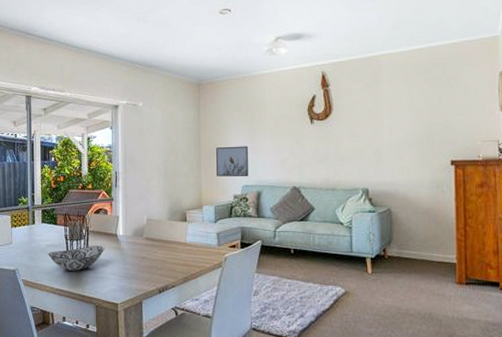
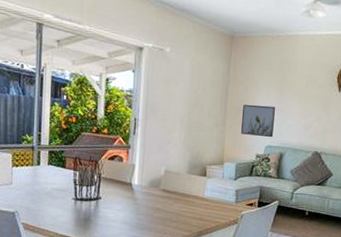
decorative bowl: present [47,245,105,271] -> none [53,192,117,218]

